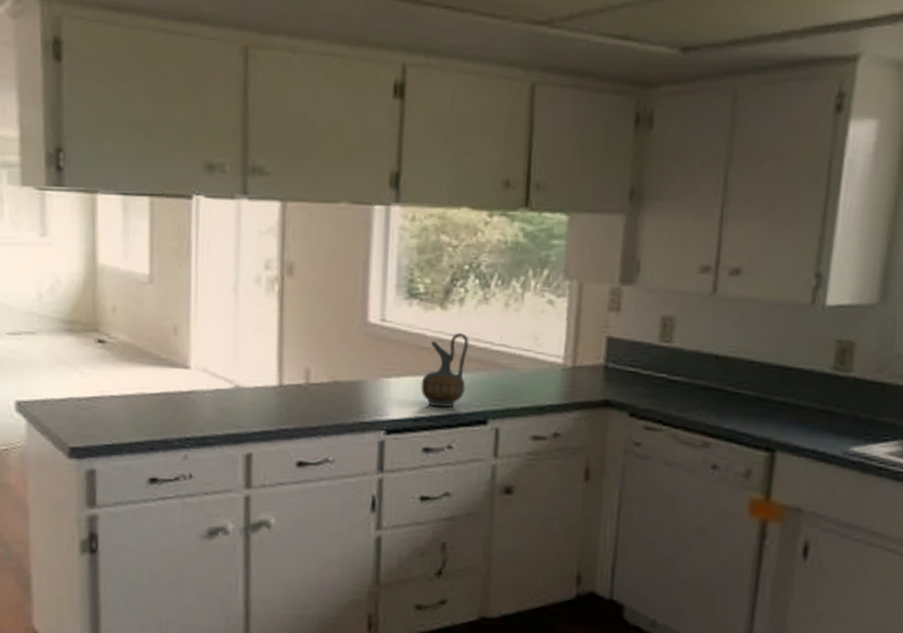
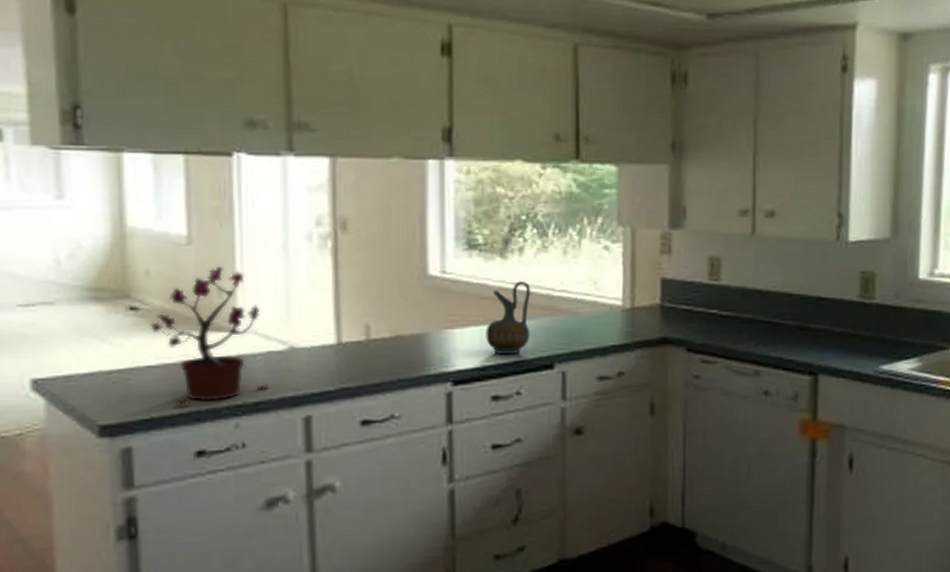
potted plant: none [115,304,215,436] -> present [150,265,269,407]

